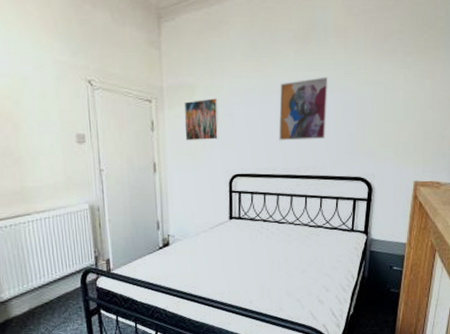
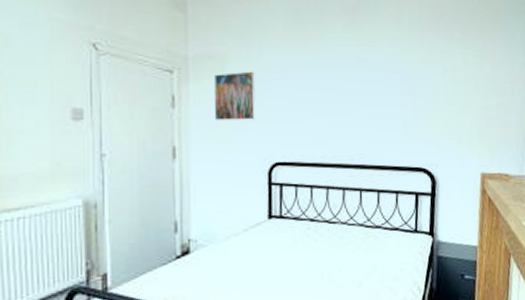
wall art: present [278,76,329,141] -> none [327,53,383,124]

